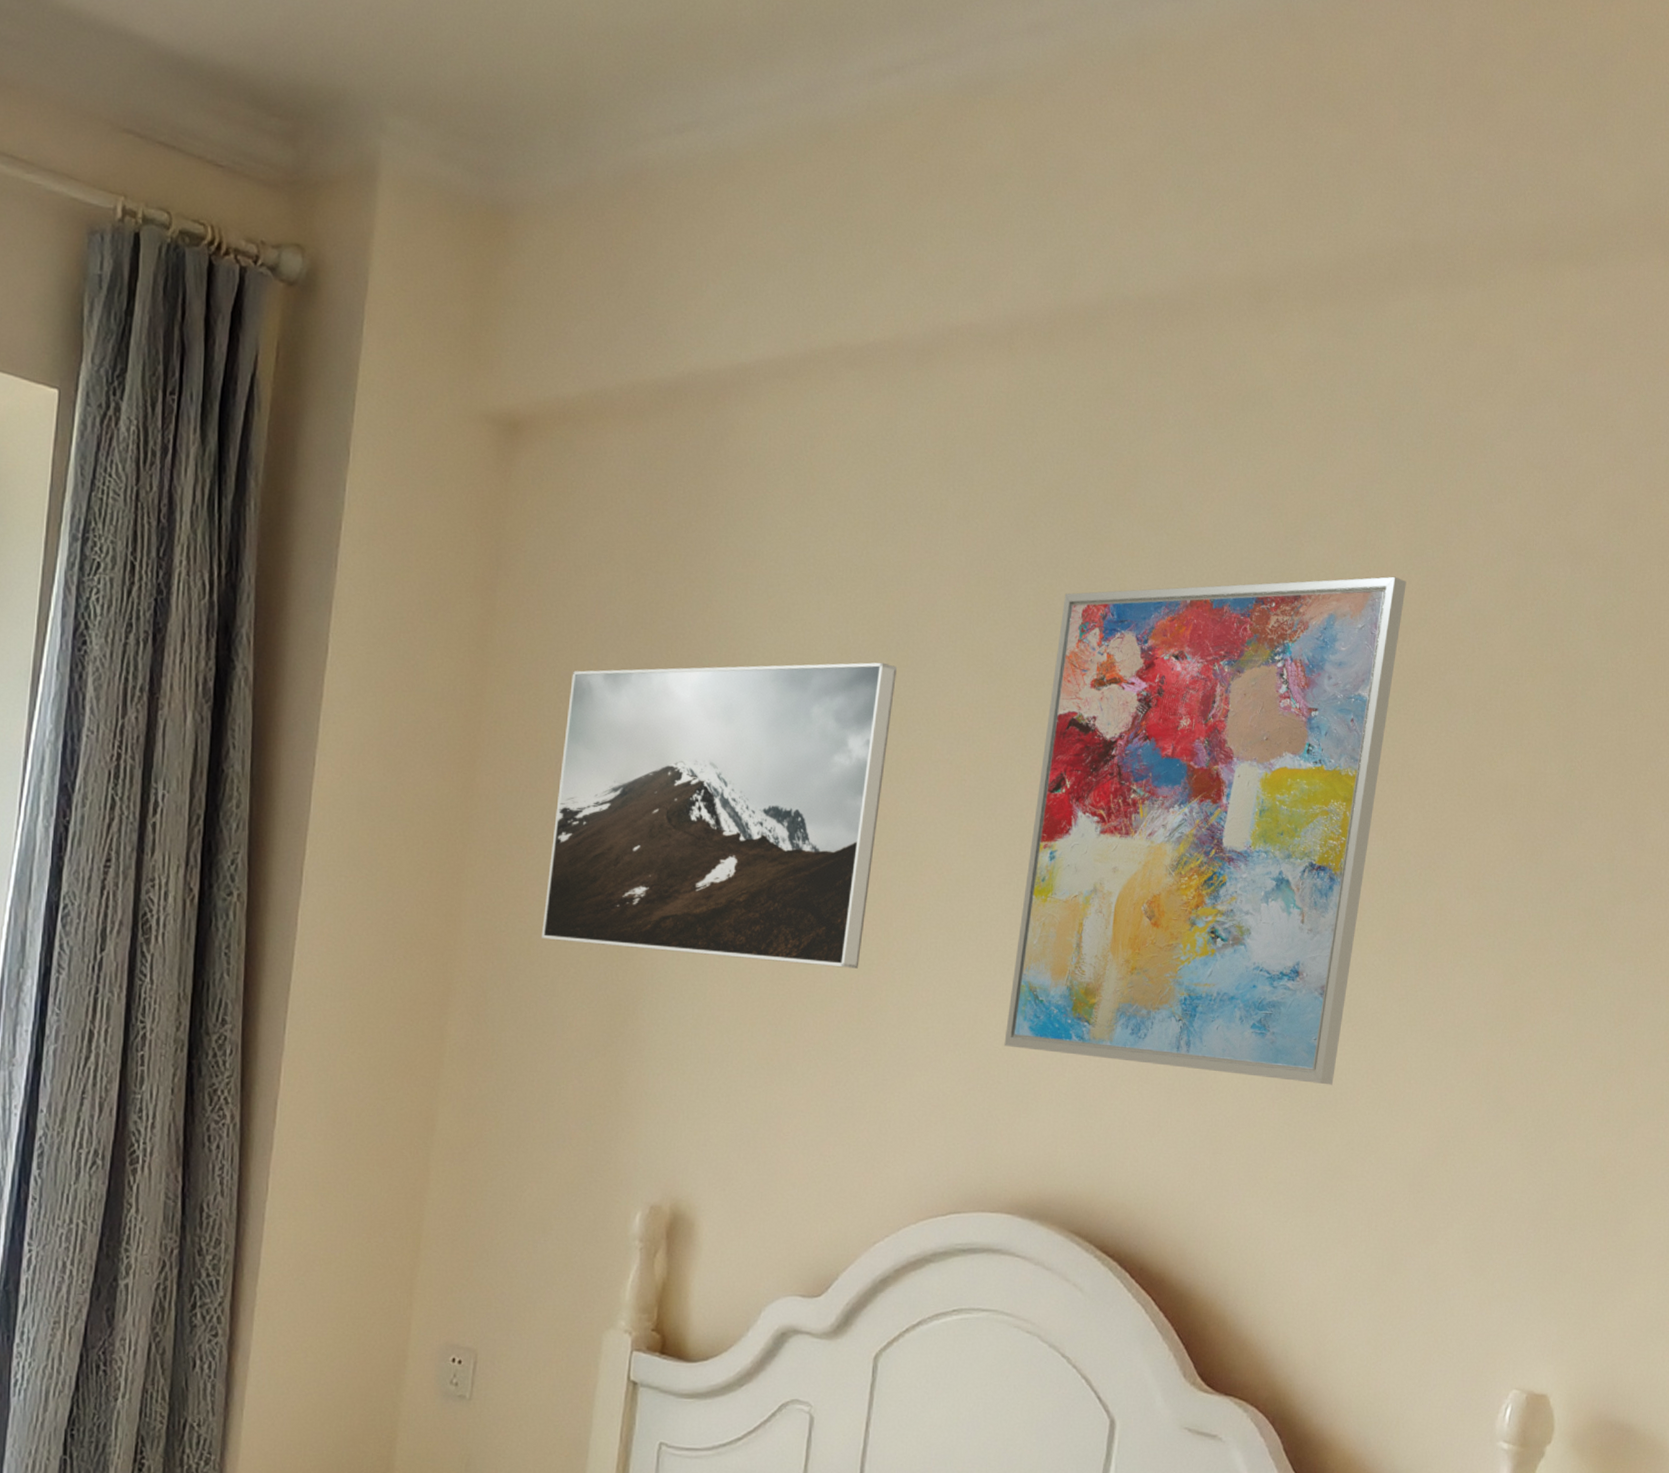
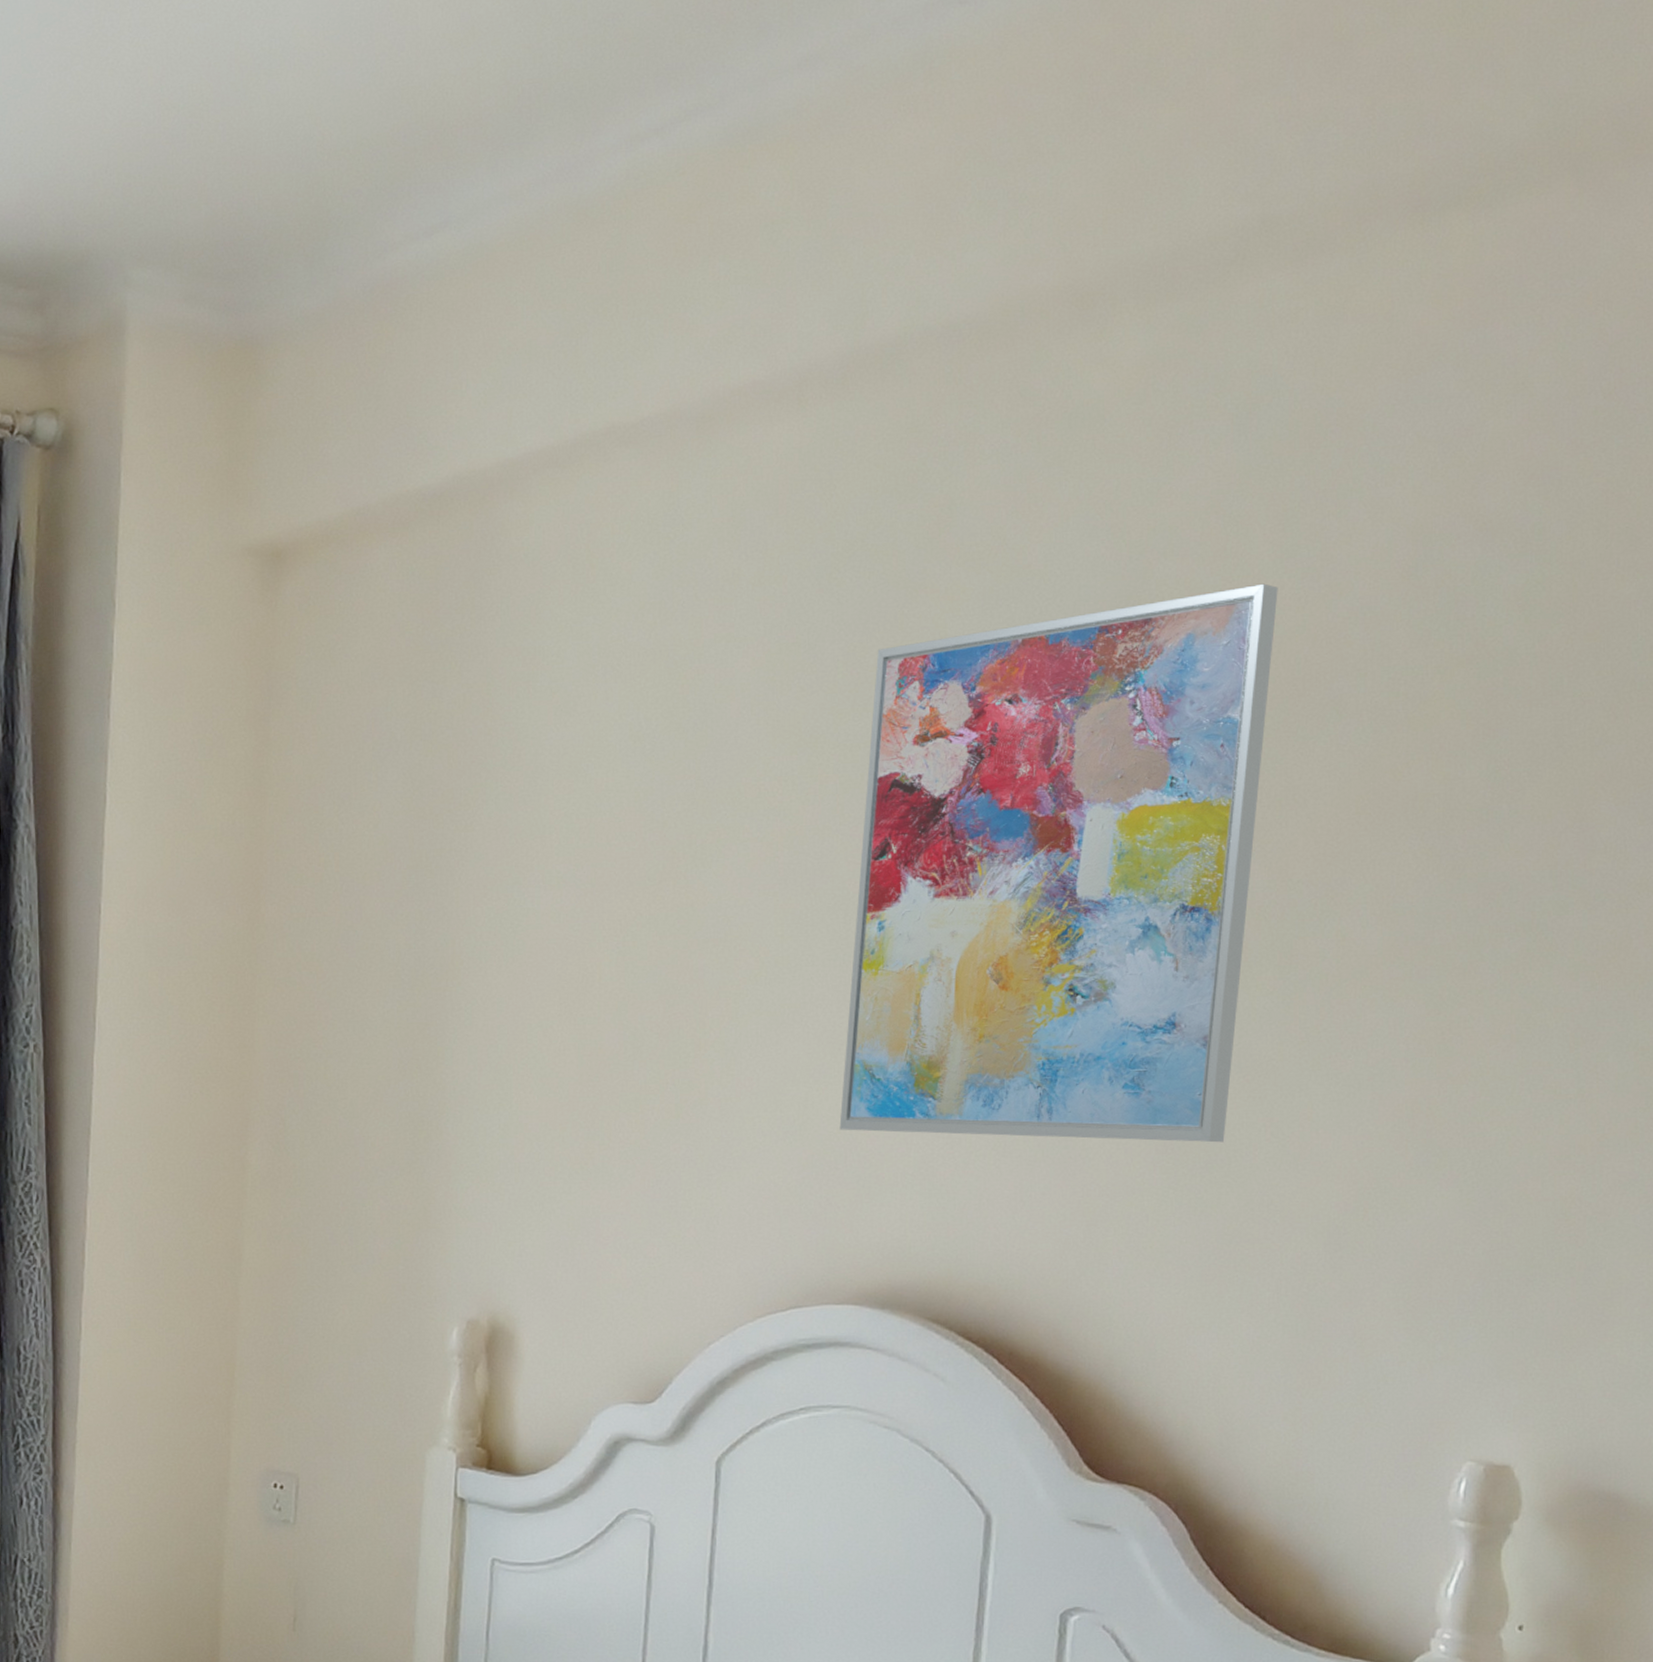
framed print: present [542,662,898,969] -> none [338,745,696,1064]

